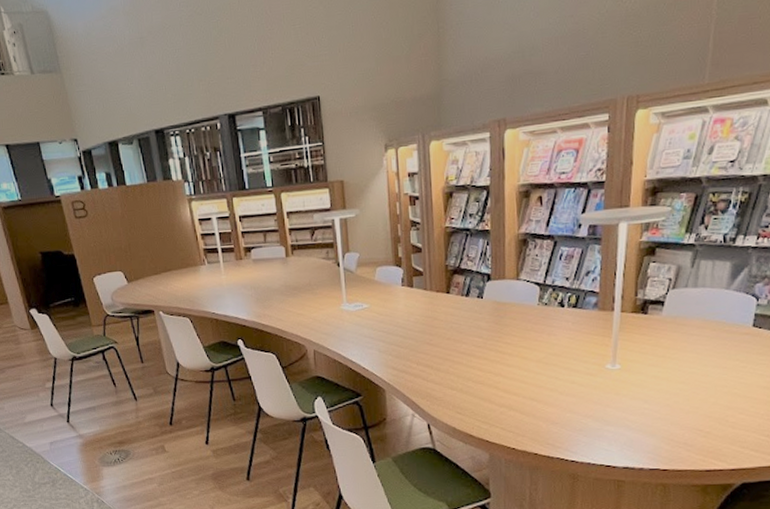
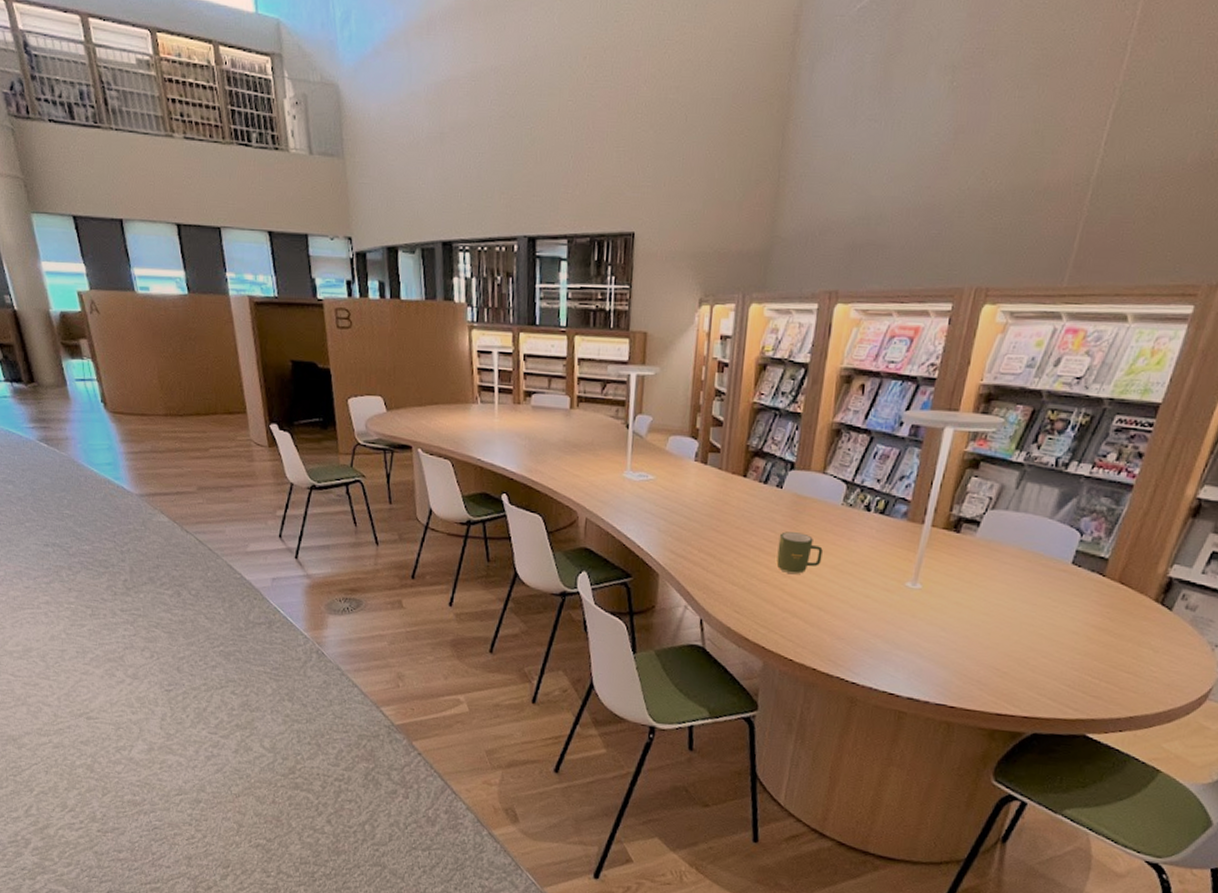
mug: none [486,335,528,372] -> present [776,531,823,574]

